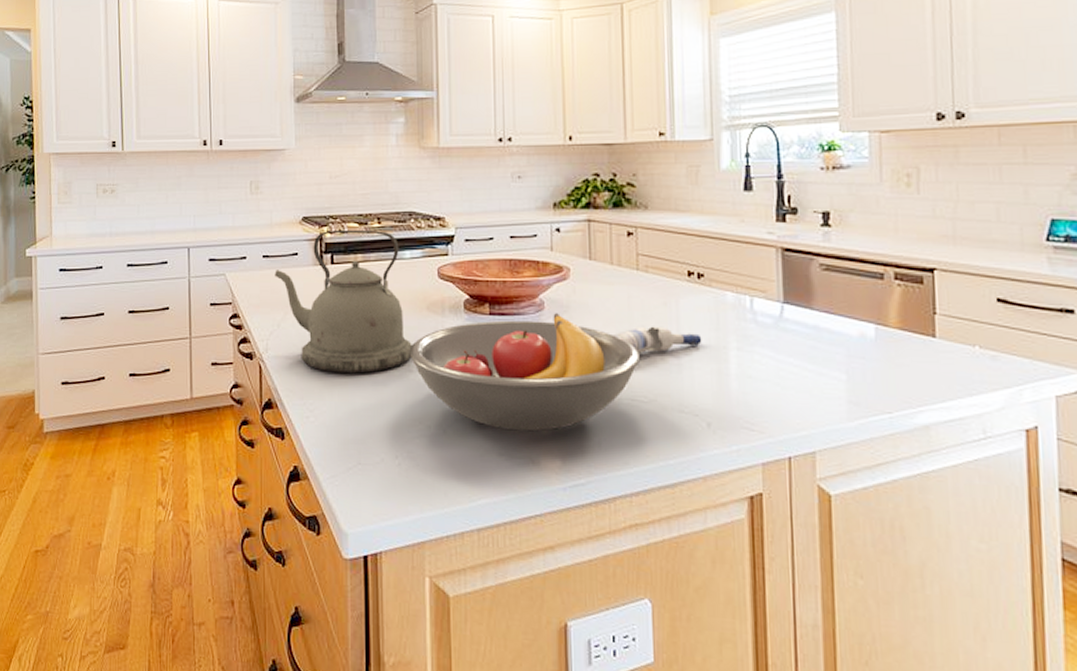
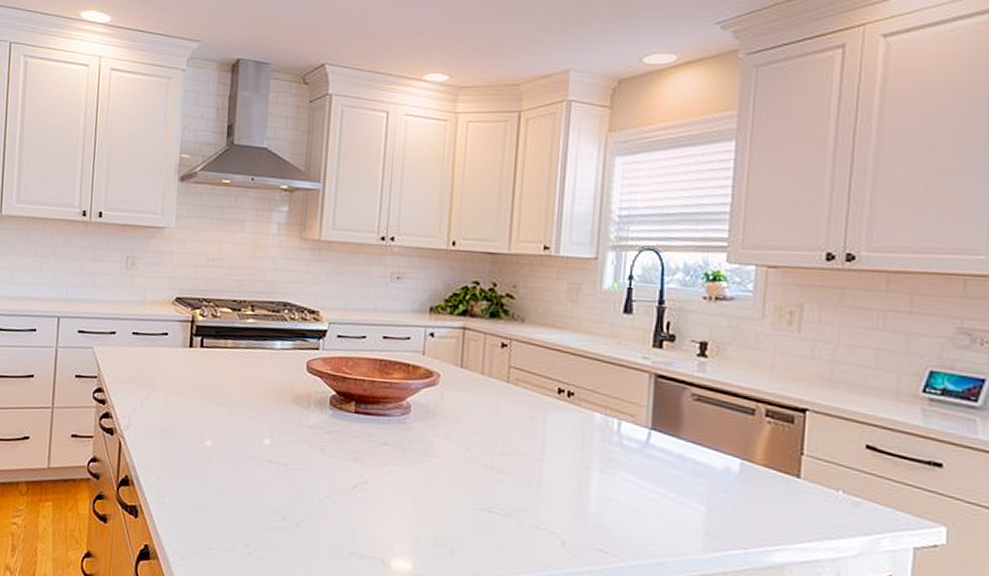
kettle: present [275,229,412,374] -> none [142,313,274,459]
fruit bowl: present [409,313,641,432] -> none [270,418,503,534]
water bottle: present [612,326,702,354] -> none [476,439,566,467]

